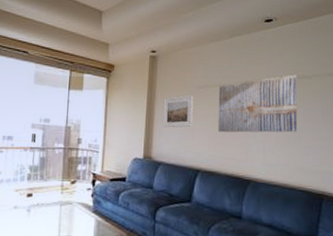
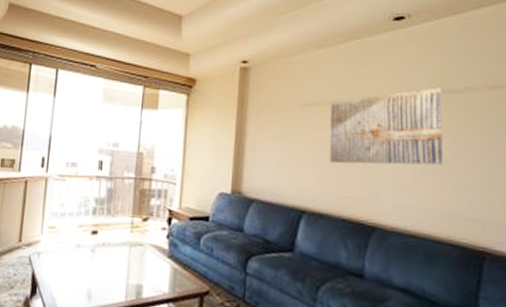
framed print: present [162,94,193,128] -> none [256,114,296,156]

